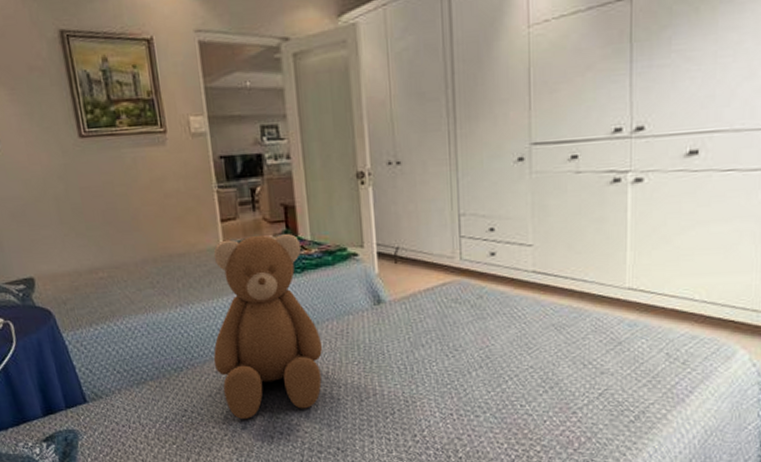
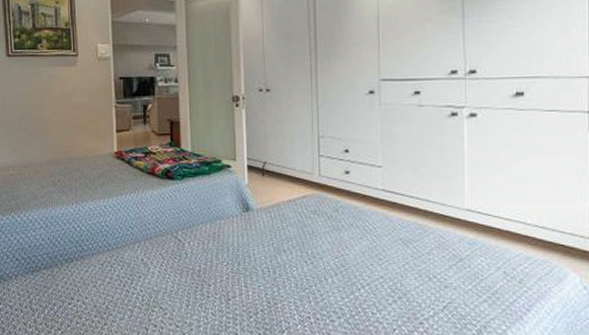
teddy bear: present [213,234,323,419] -> none [100,145,197,310]

